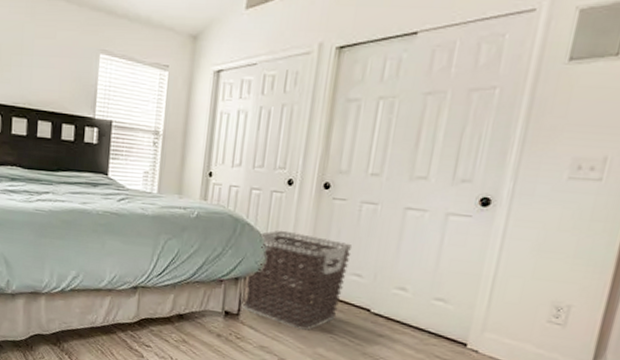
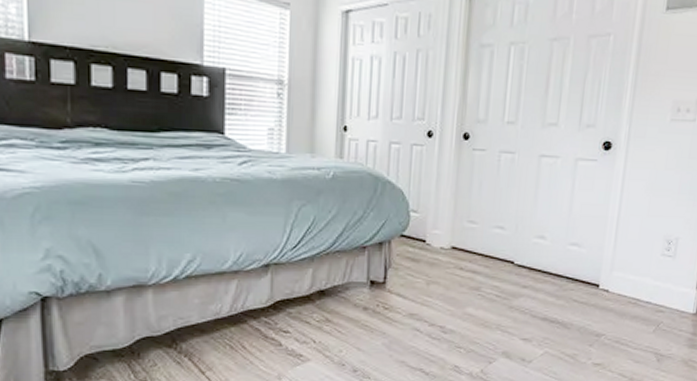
clothes hamper: present [242,230,352,330] -> none [388,186,494,291]

